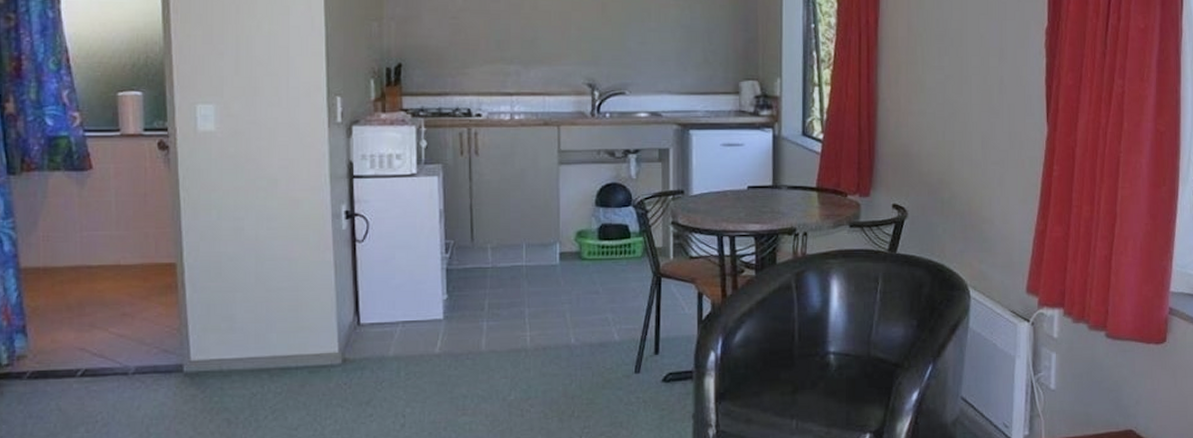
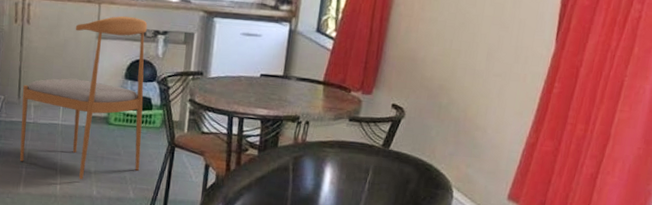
dining chair: none [476,136,623,328] -> present [19,16,147,180]

